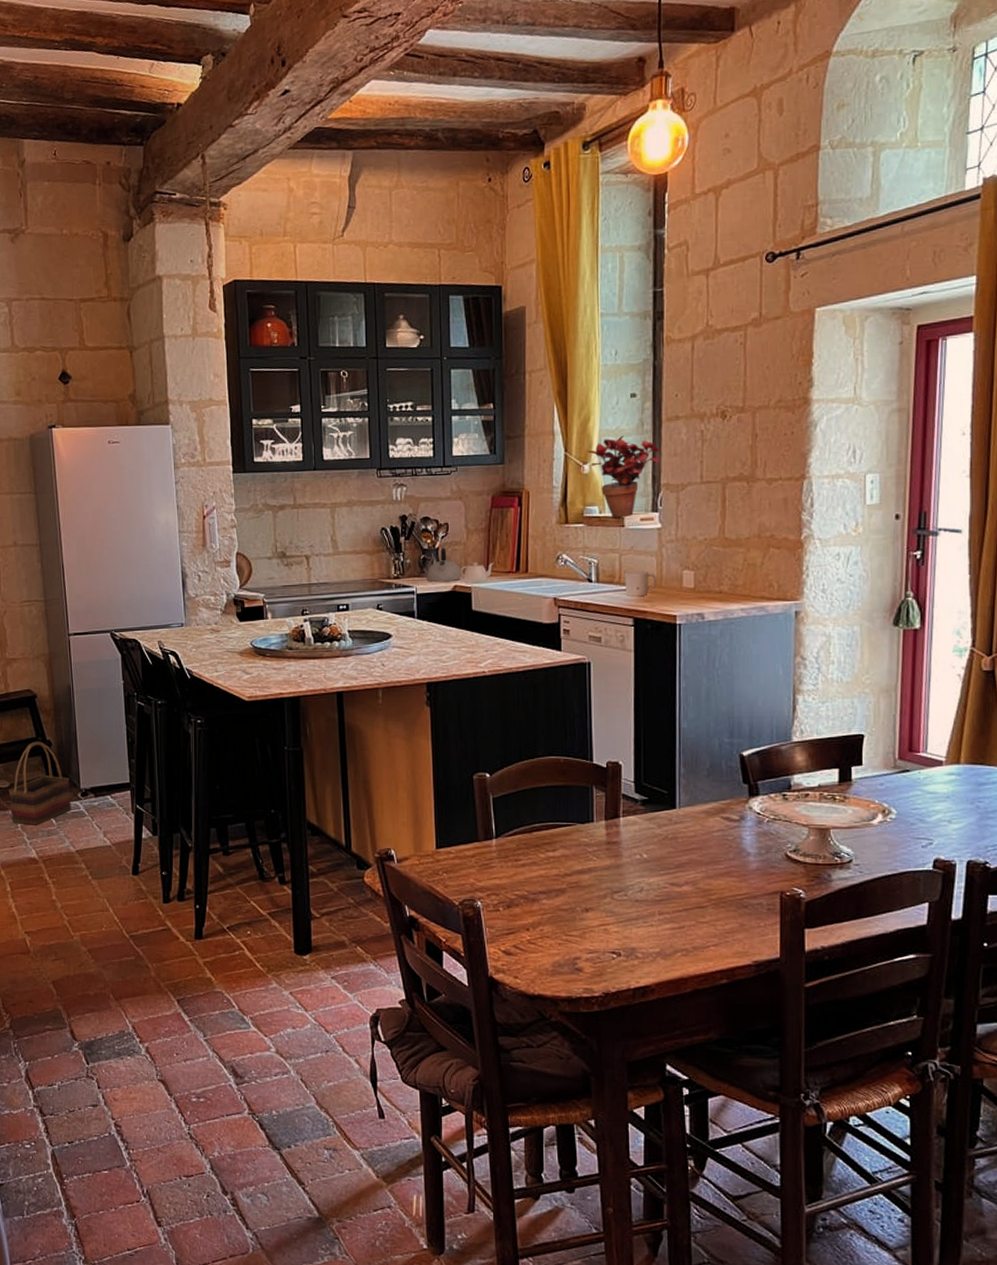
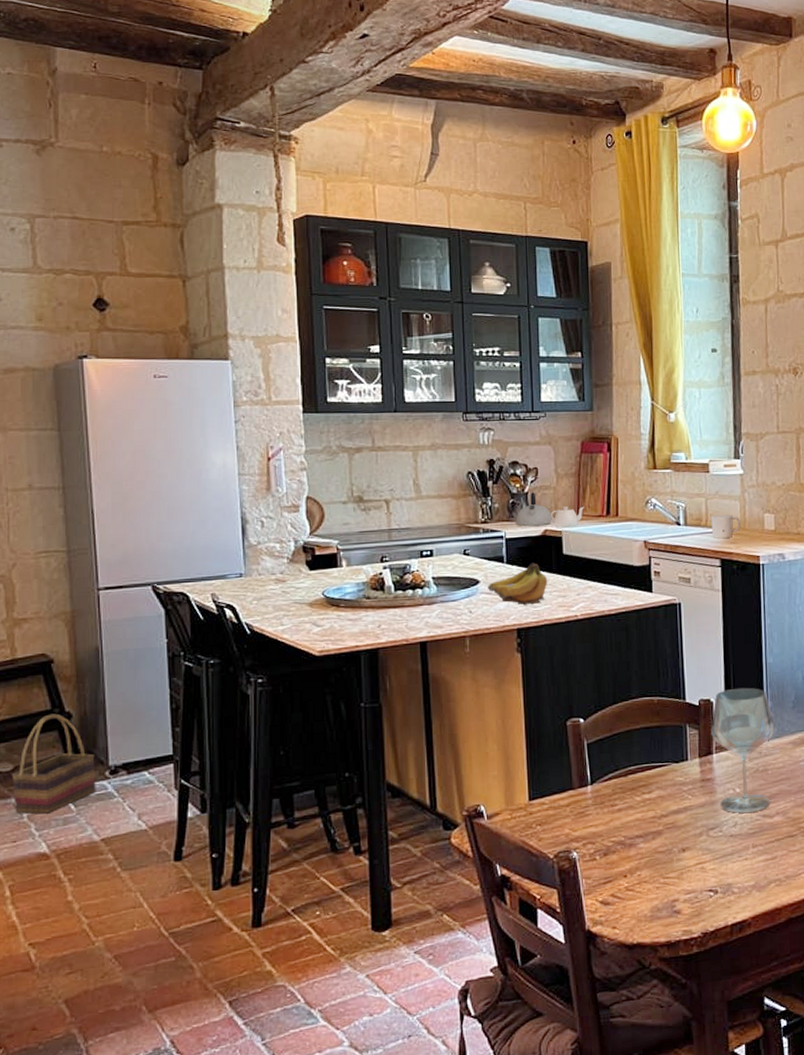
fruit: none [398,618,457,659] -> present [487,563,548,604]
potted plant: present [587,435,660,518] -> none [673,387,740,464]
wine glass: none [618,753,687,879] -> present [711,688,775,813]

